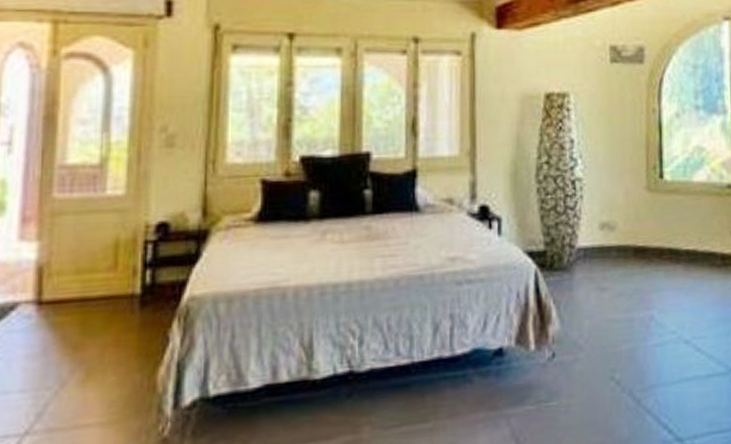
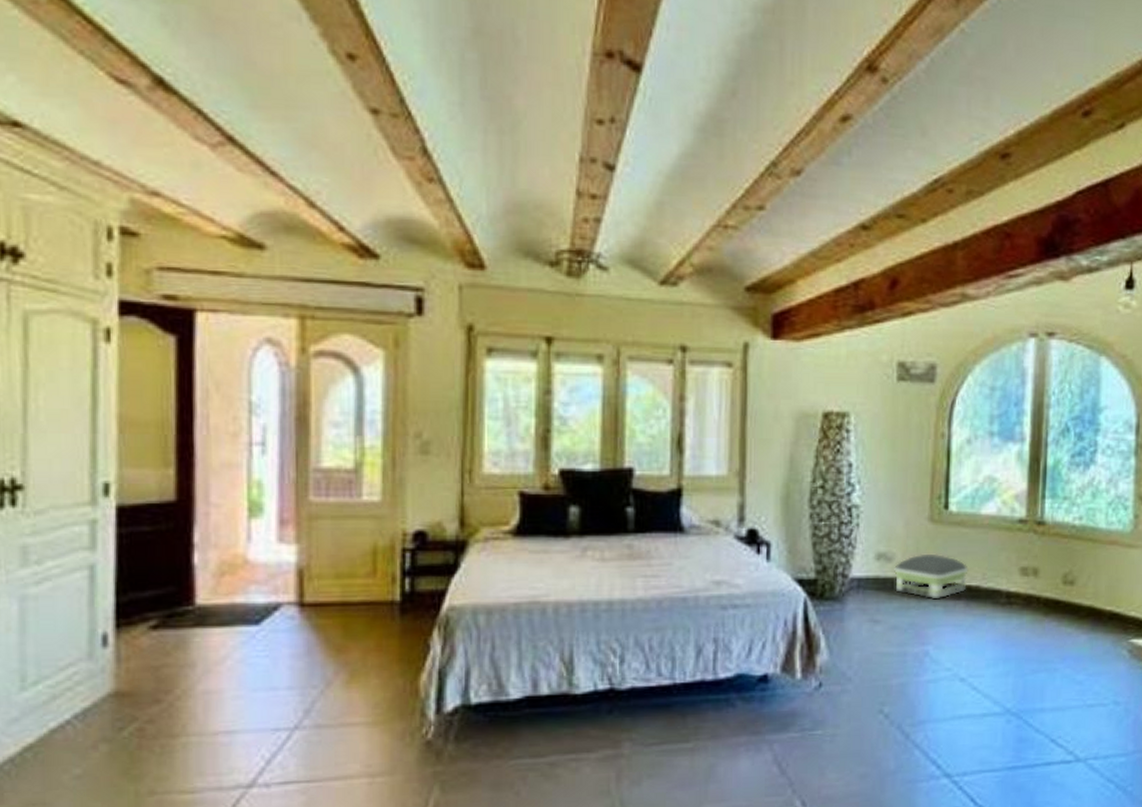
air purifier: none [617,221,685,265] -> present [894,554,969,600]

